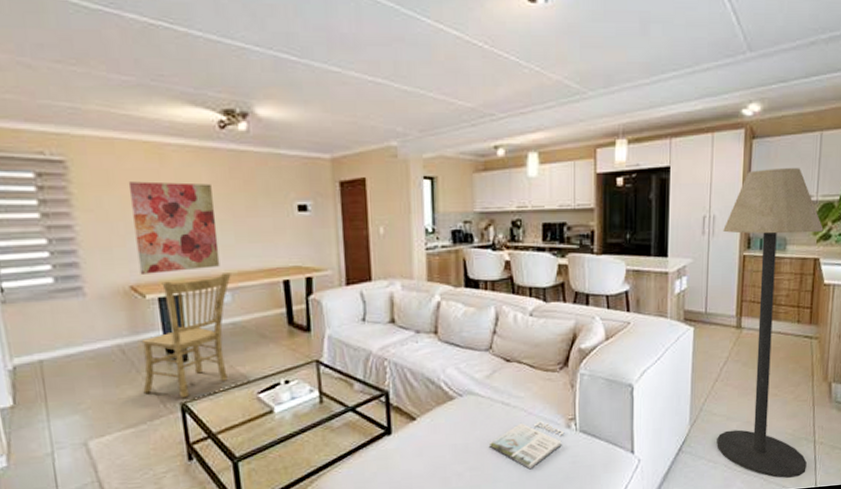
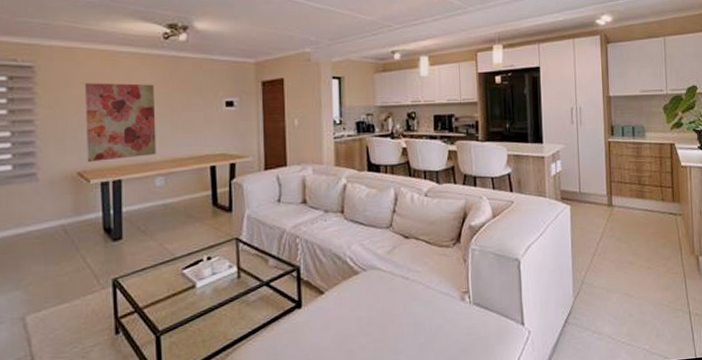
dining chair: present [141,273,231,399] -> none [80,160,166,275]
magazine: present [490,421,565,470] -> none [391,294,460,342]
floor lamp: present [717,168,824,479] -> none [589,67,685,350]

